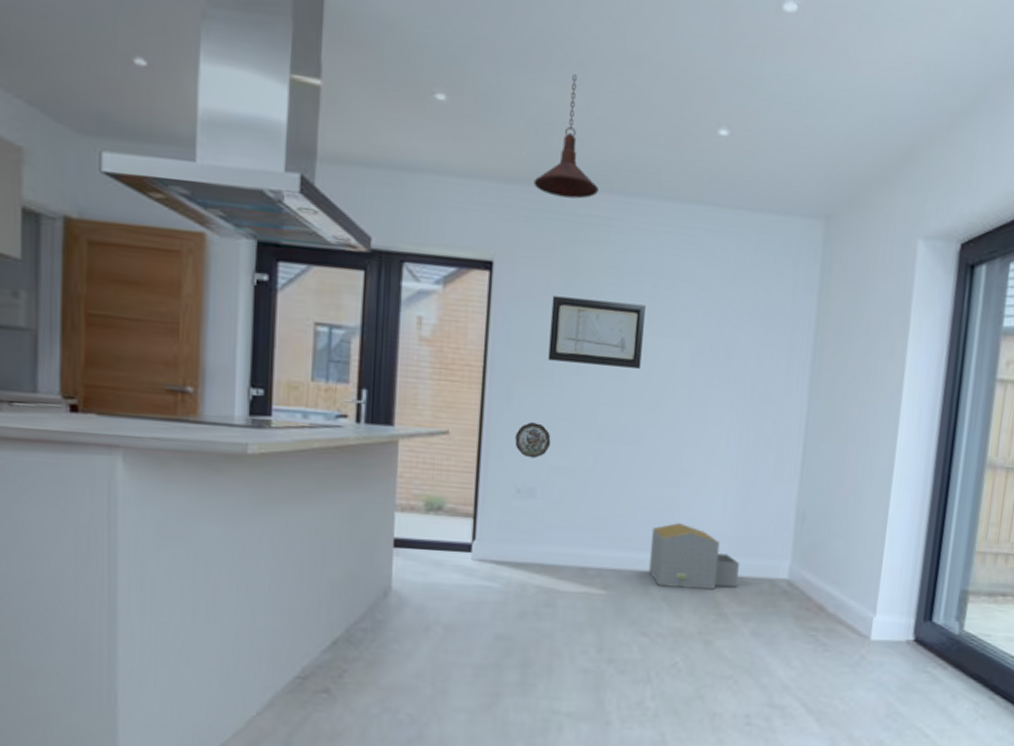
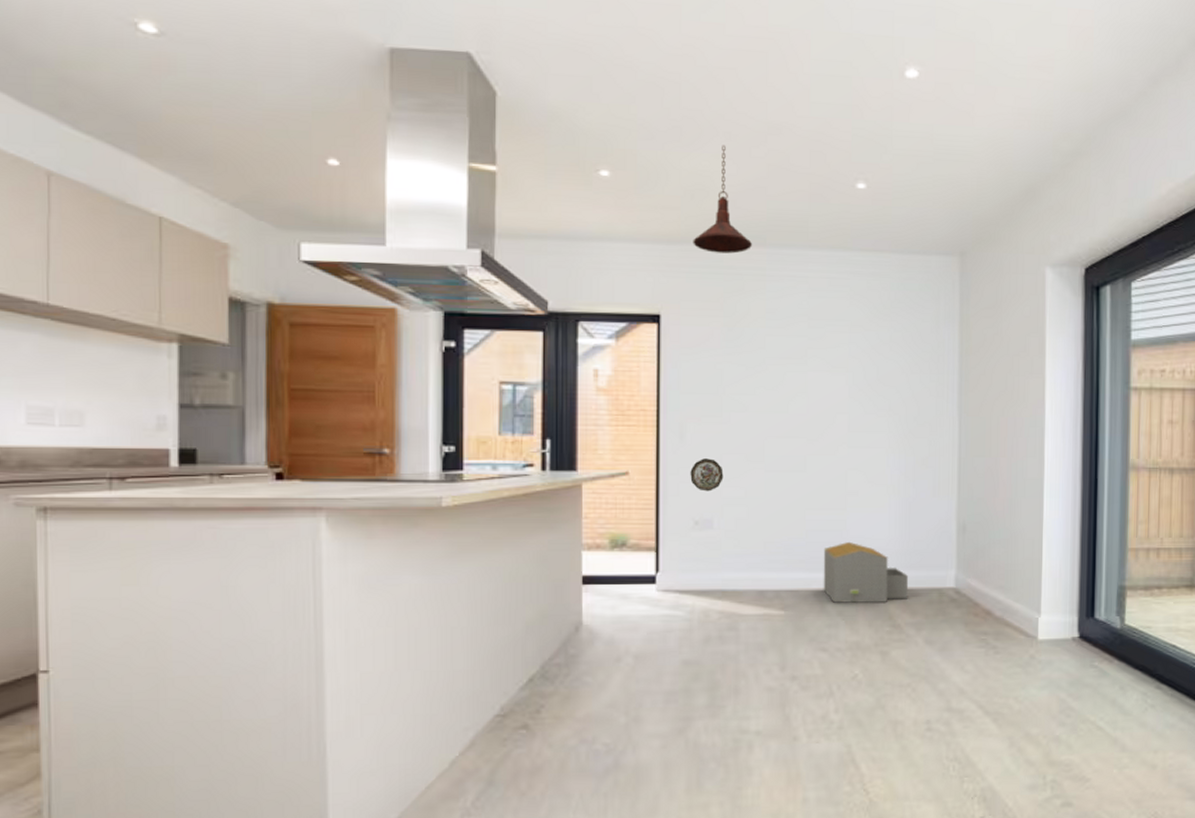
wall art: present [548,296,646,369] -> none [716,342,802,402]

